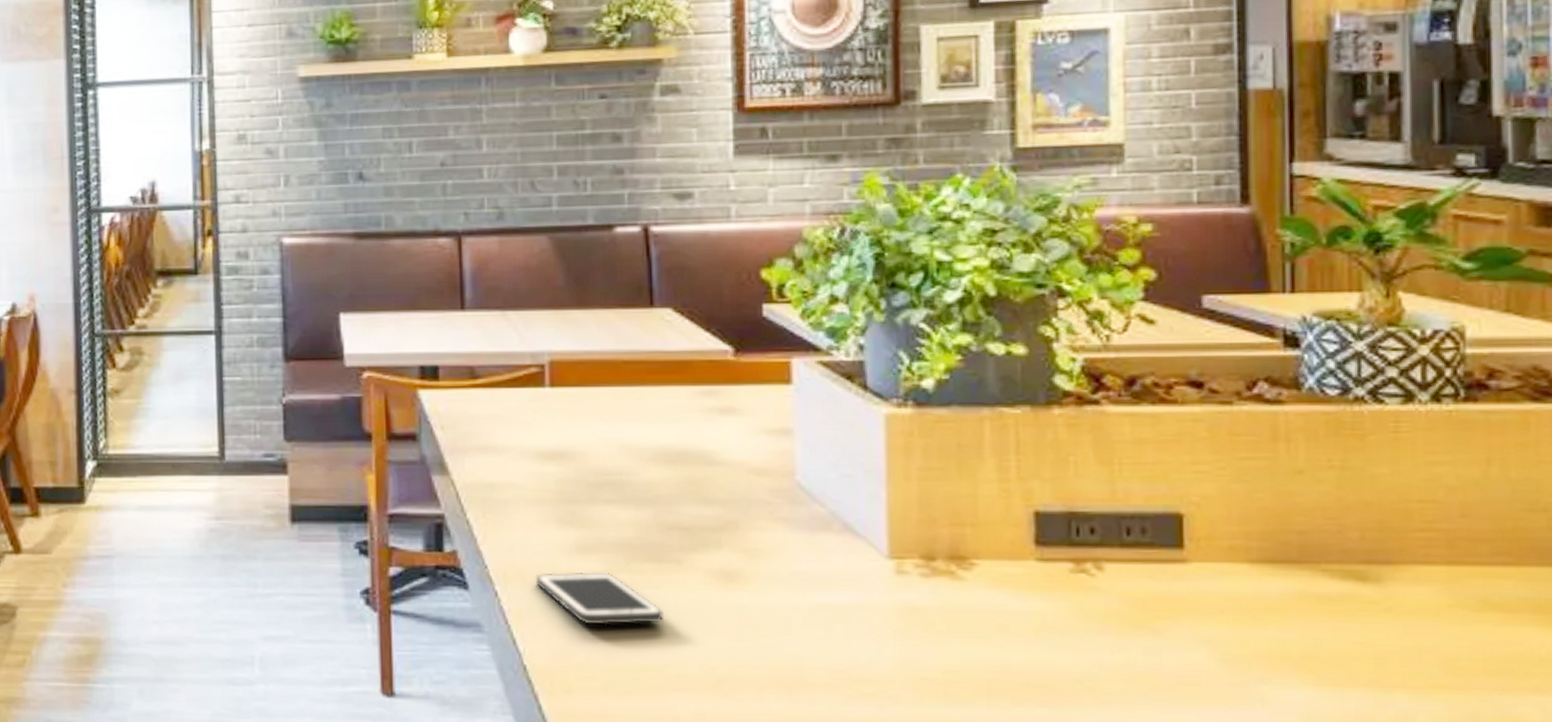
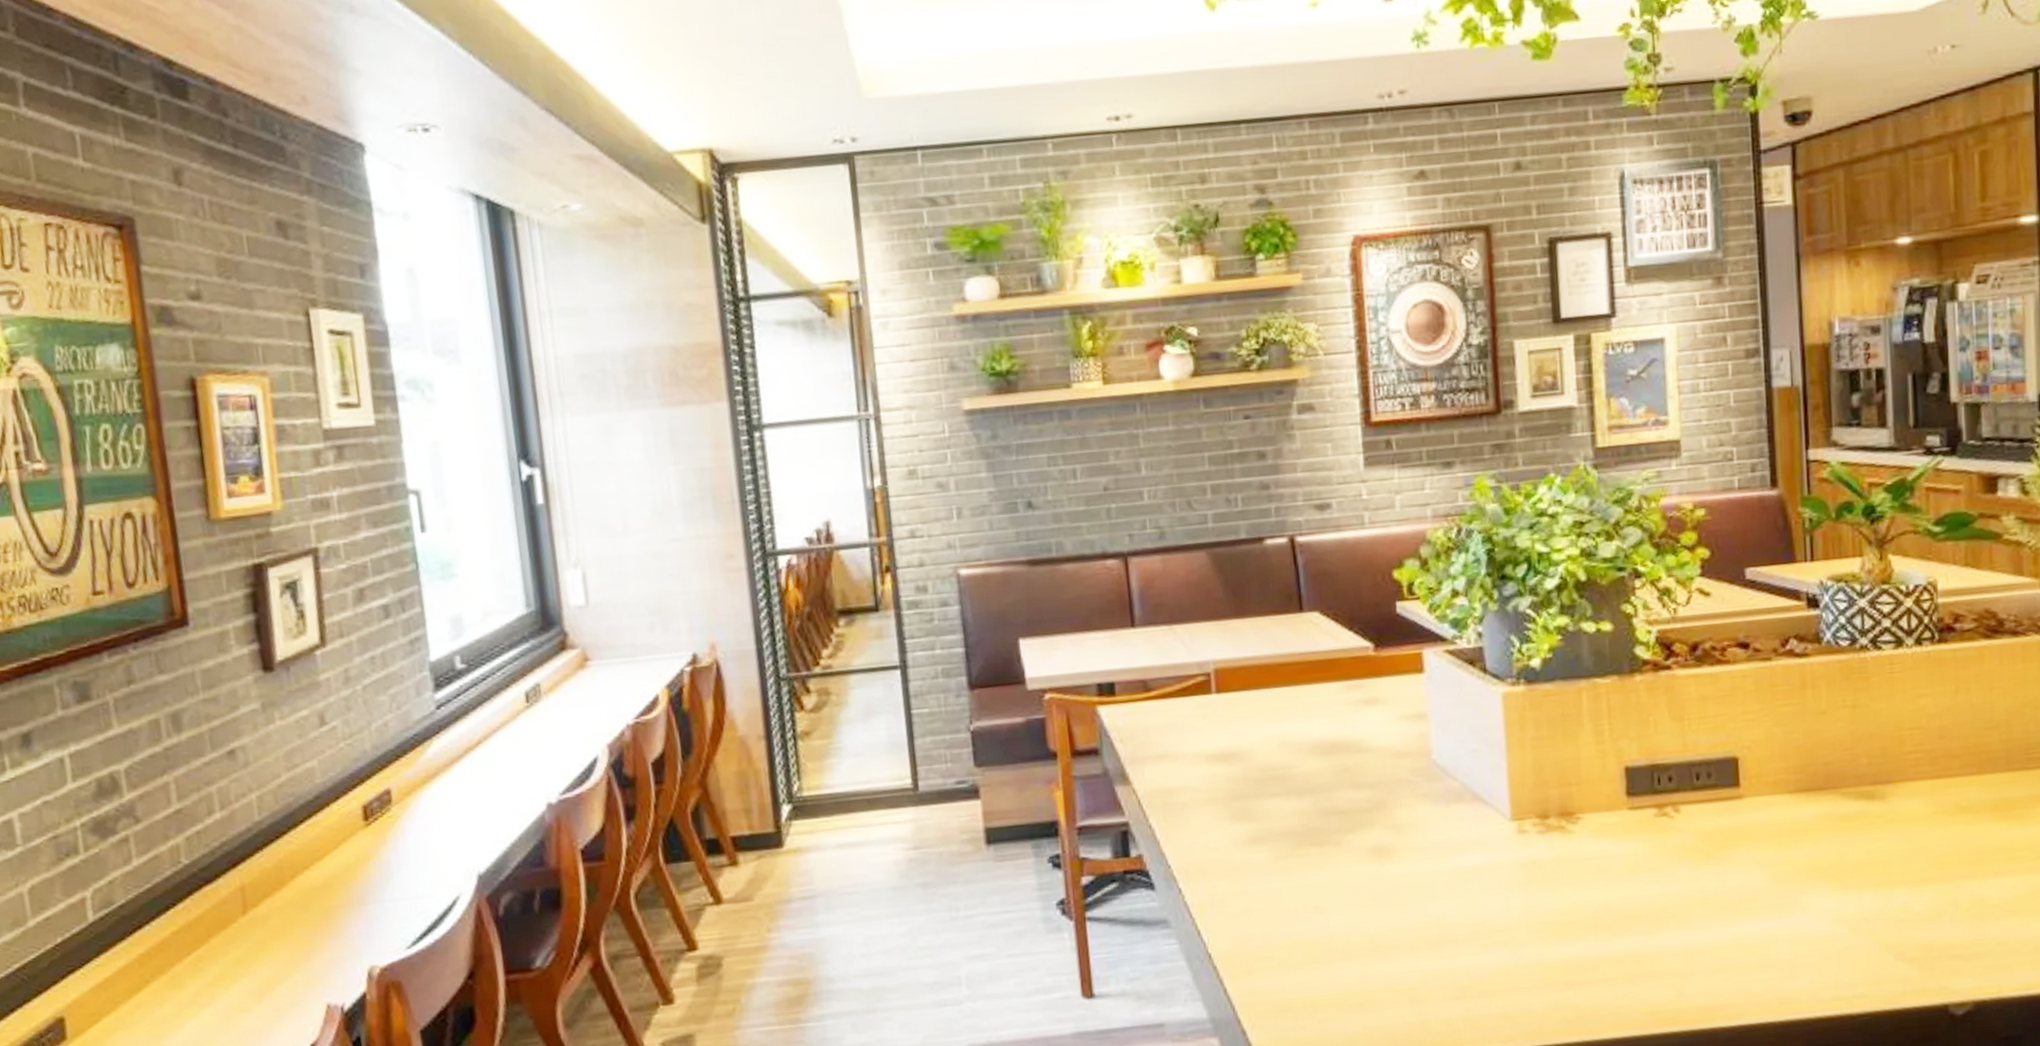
cell phone: present [535,572,663,625] -> none [1214,859,1327,910]

